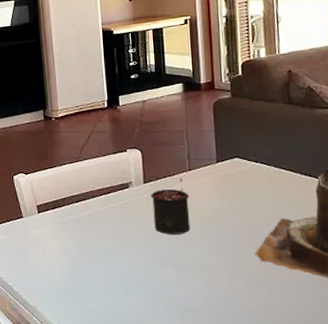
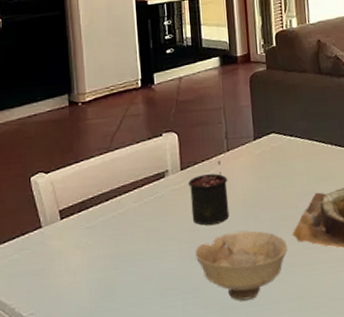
bowl: none [157,244,250,306] -> present [195,230,288,301]

